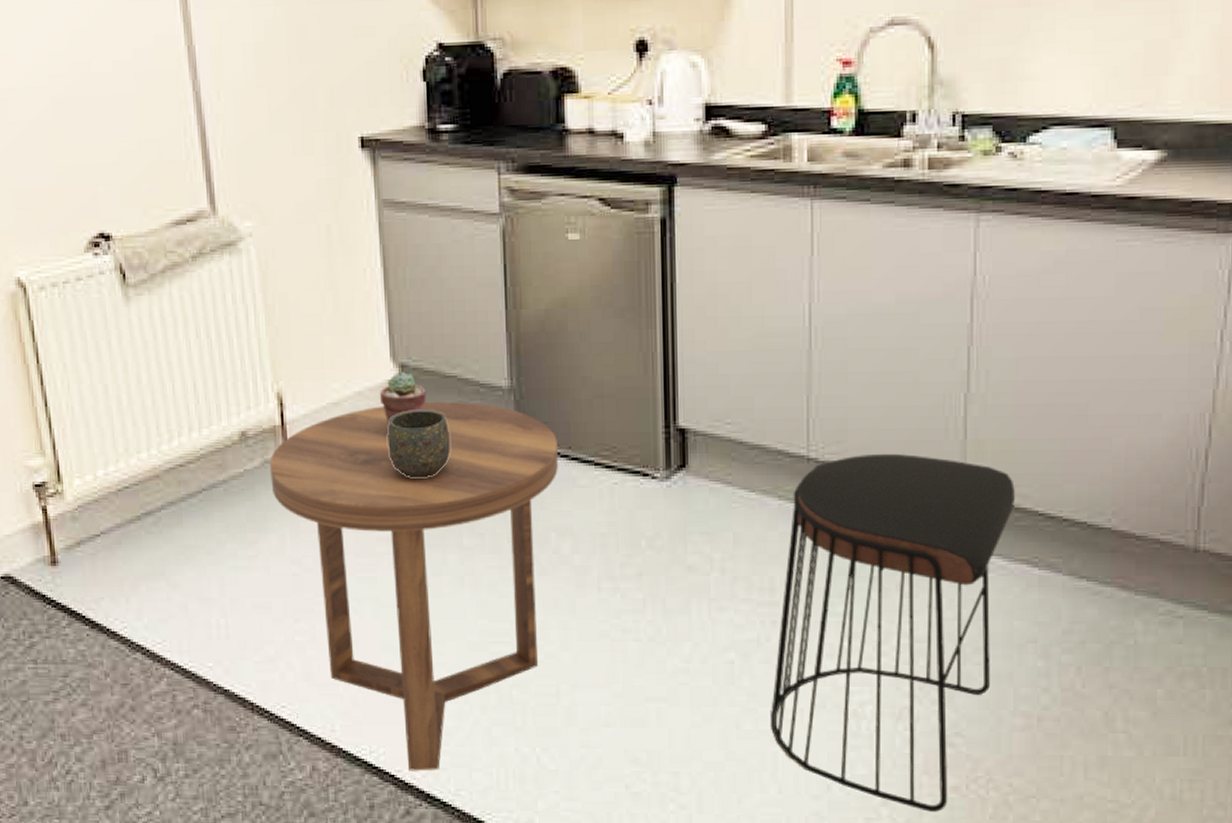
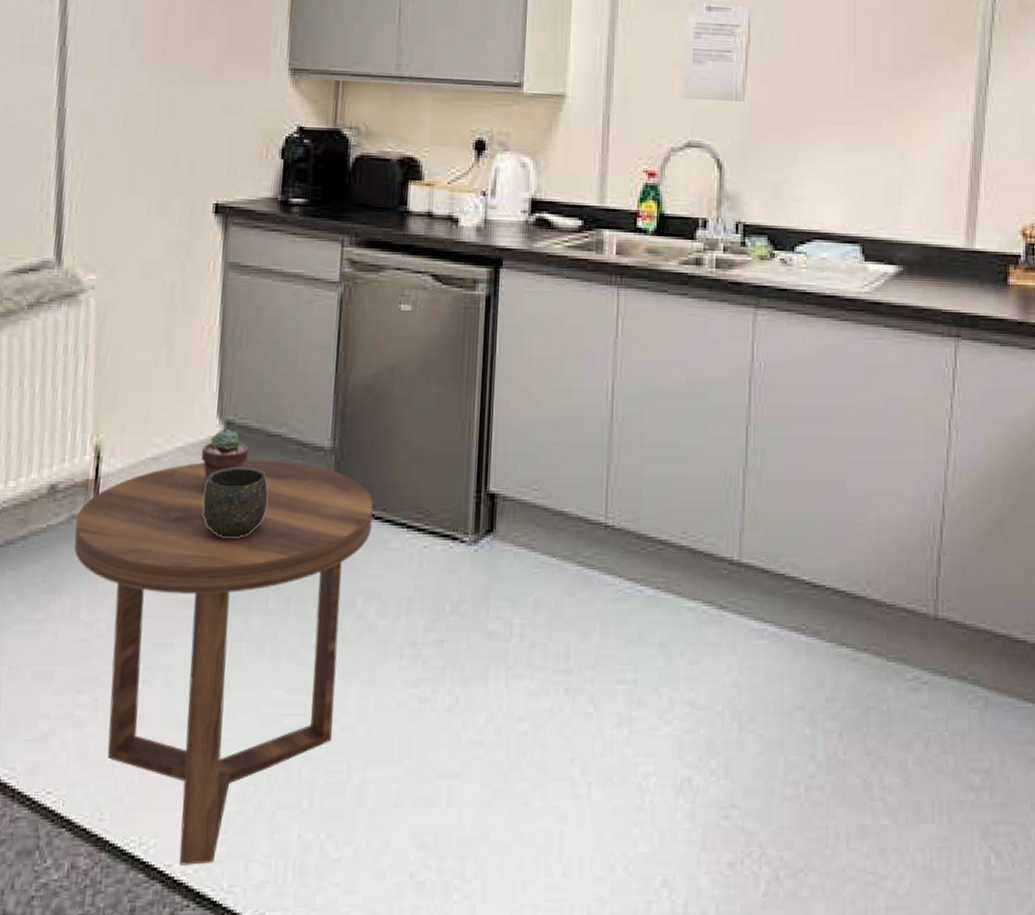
stool: present [771,453,1015,812] -> none [559,522,785,891]

